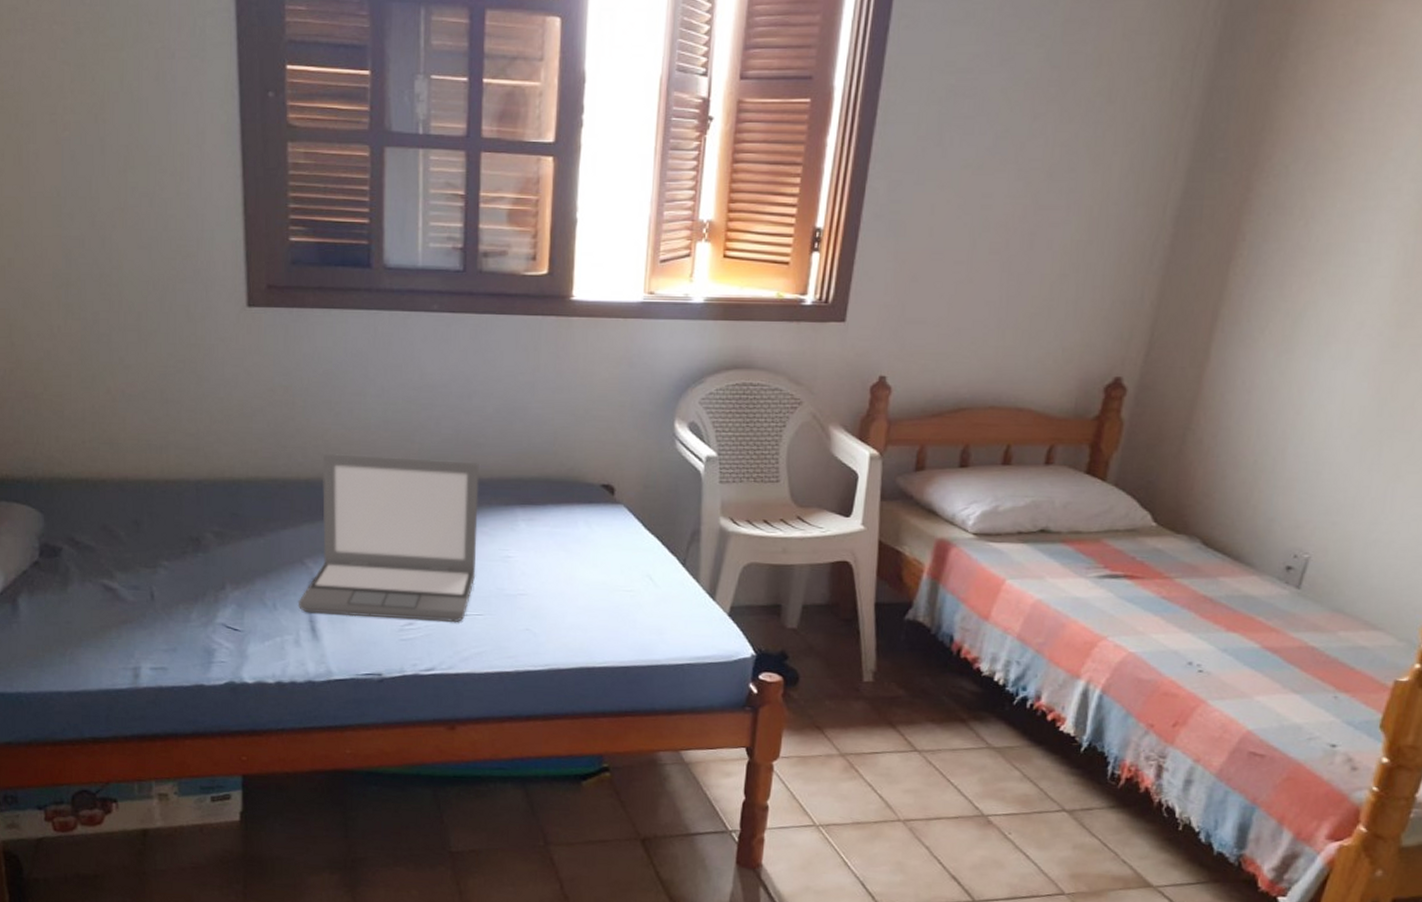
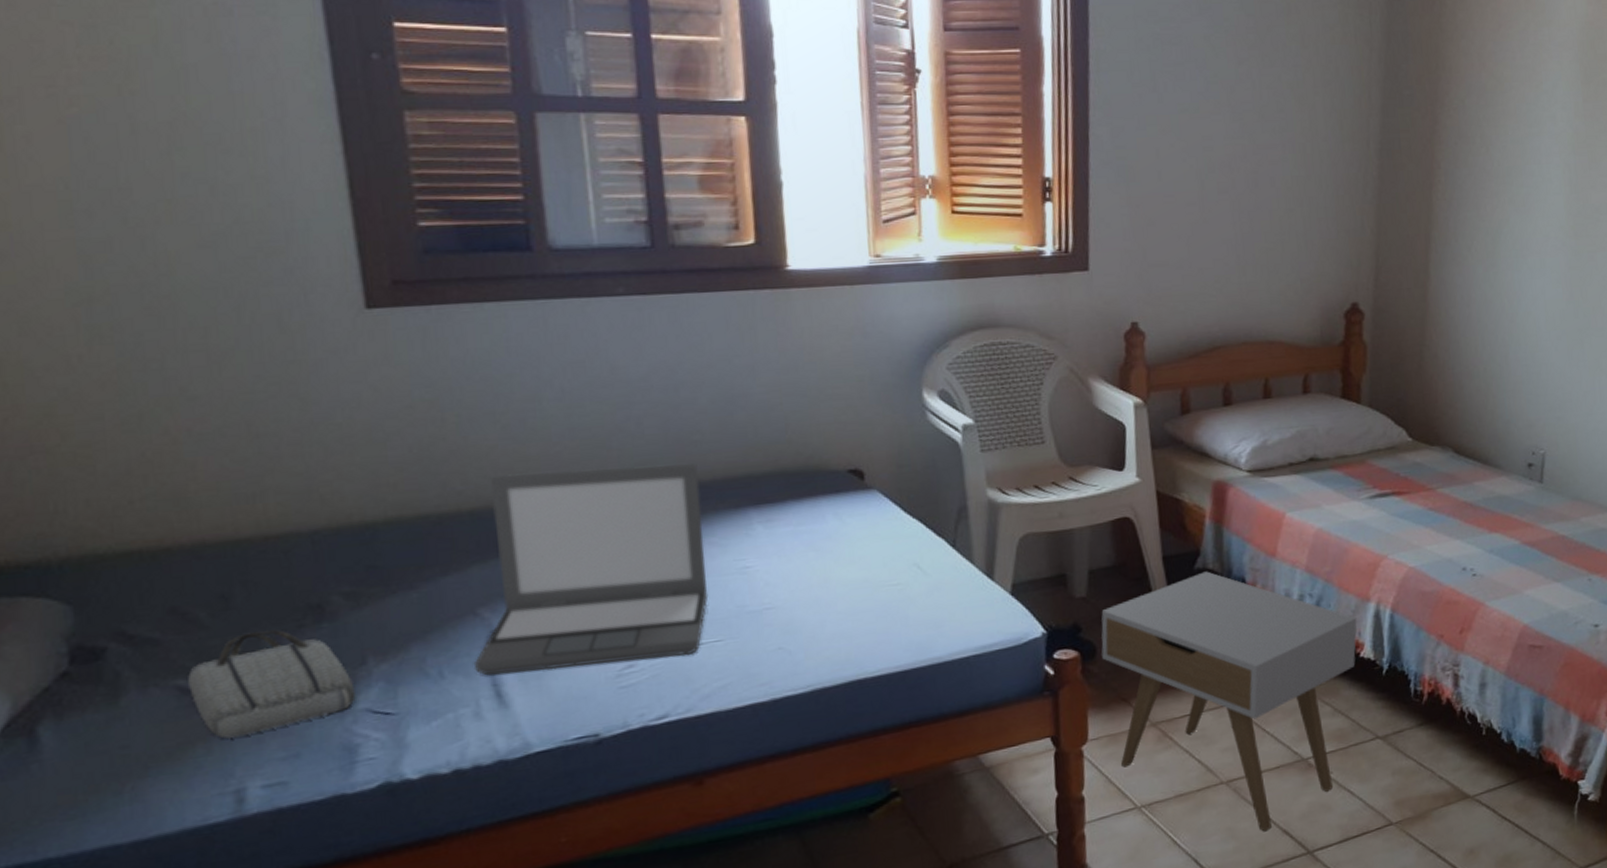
tote bag: none [110,551,216,629] -> present [188,629,356,739]
nightstand: none [803,623,1063,873] -> present [1101,571,1357,832]

